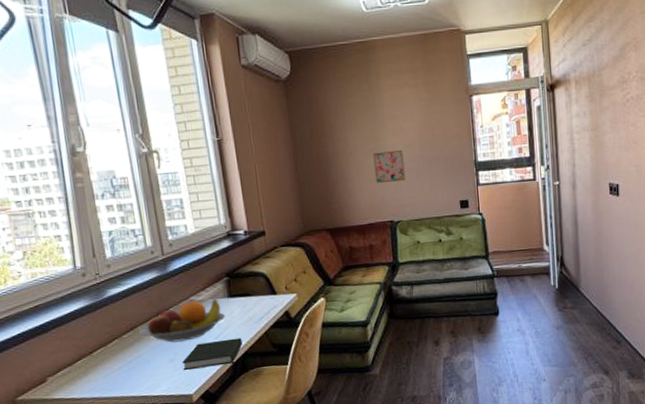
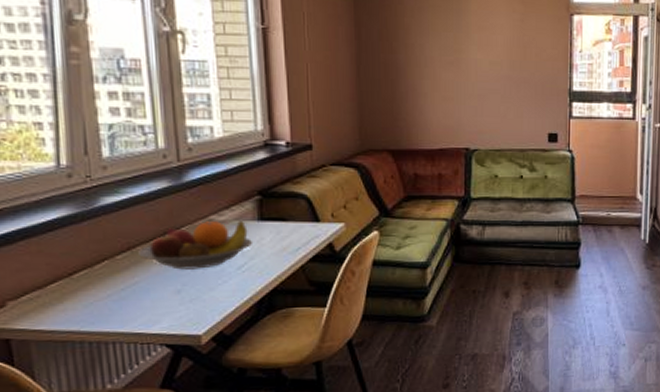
book: present [182,337,243,371] -> none [192,270,271,306]
wall art: present [373,150,406,184] -> none [452,66,489,104]

